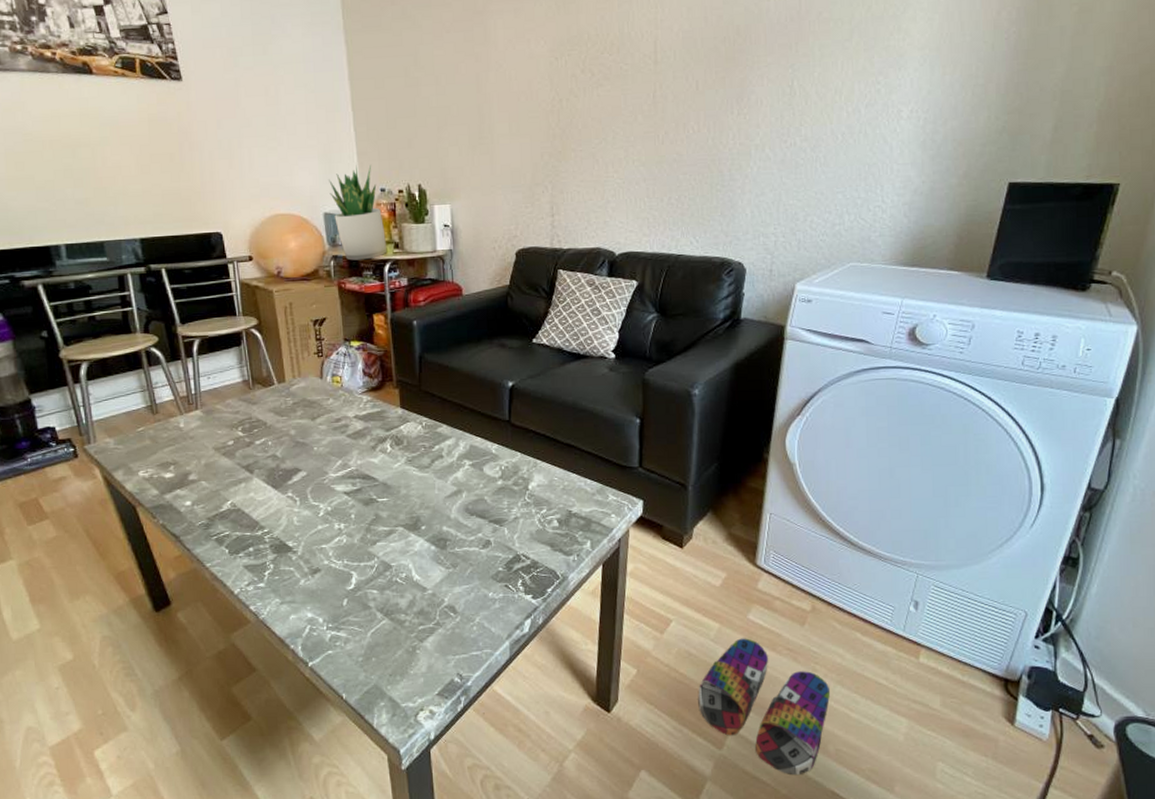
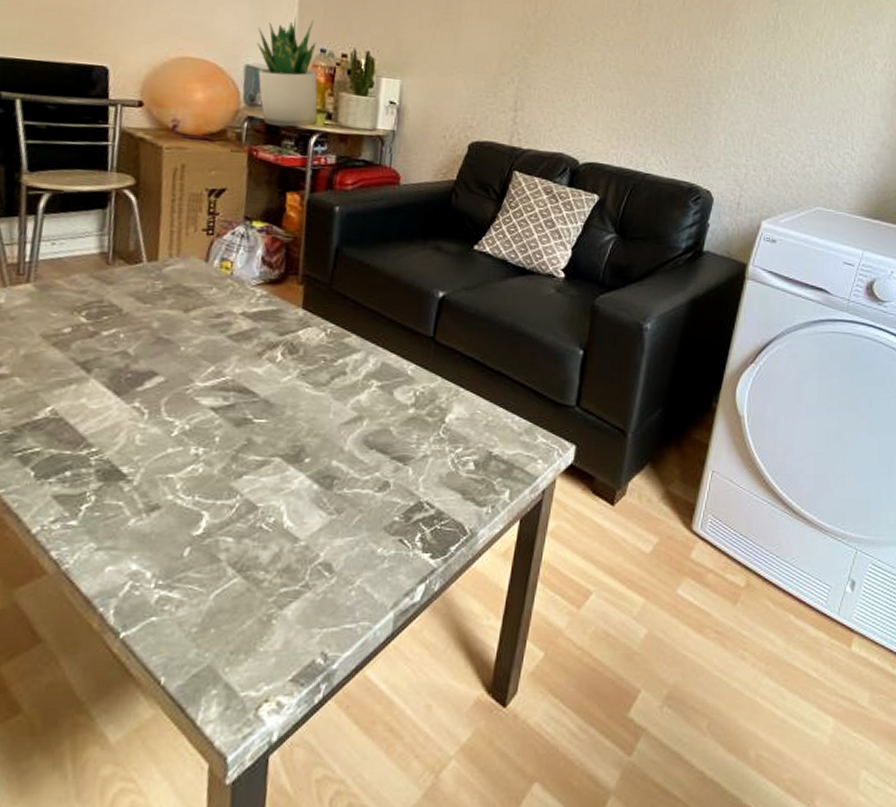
slippers: present [698,638,830,776] -> none [610,617,756,788]

